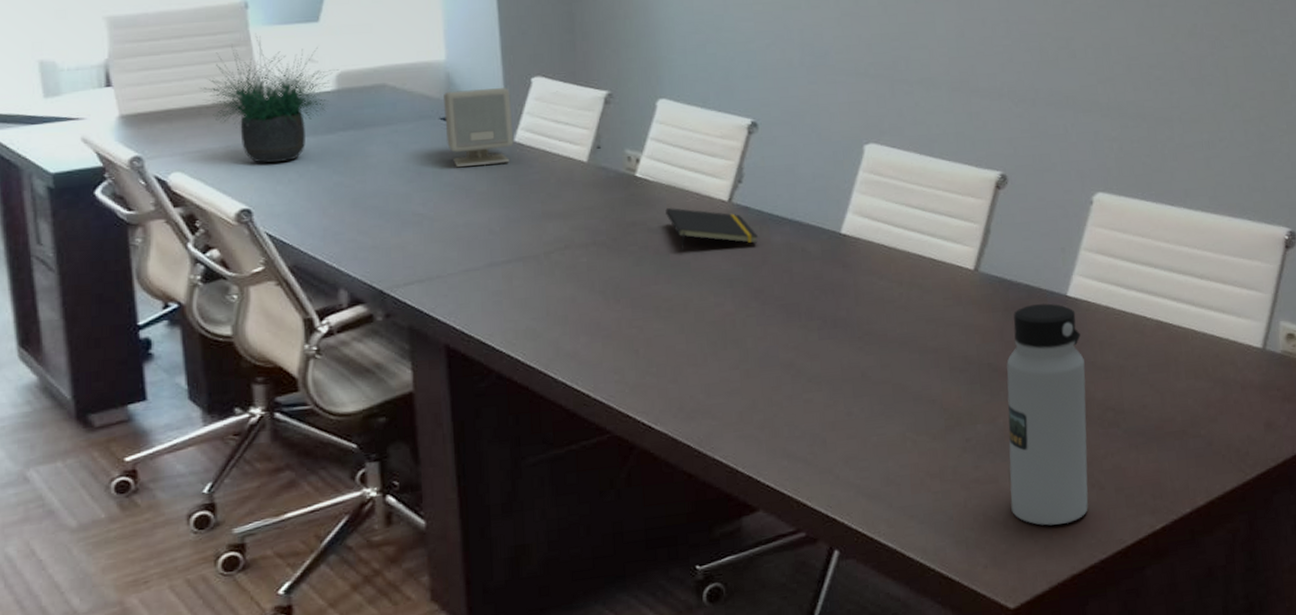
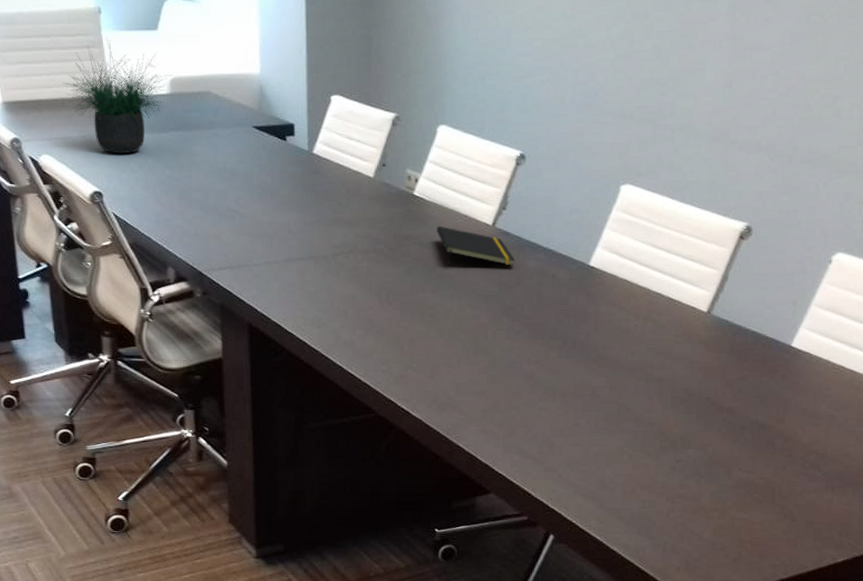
speaker: present [444,88,514,168] -> none [257,103,313,172]
water bottle: present [1006,303,1089,526] -> none [708,350,798,544]

